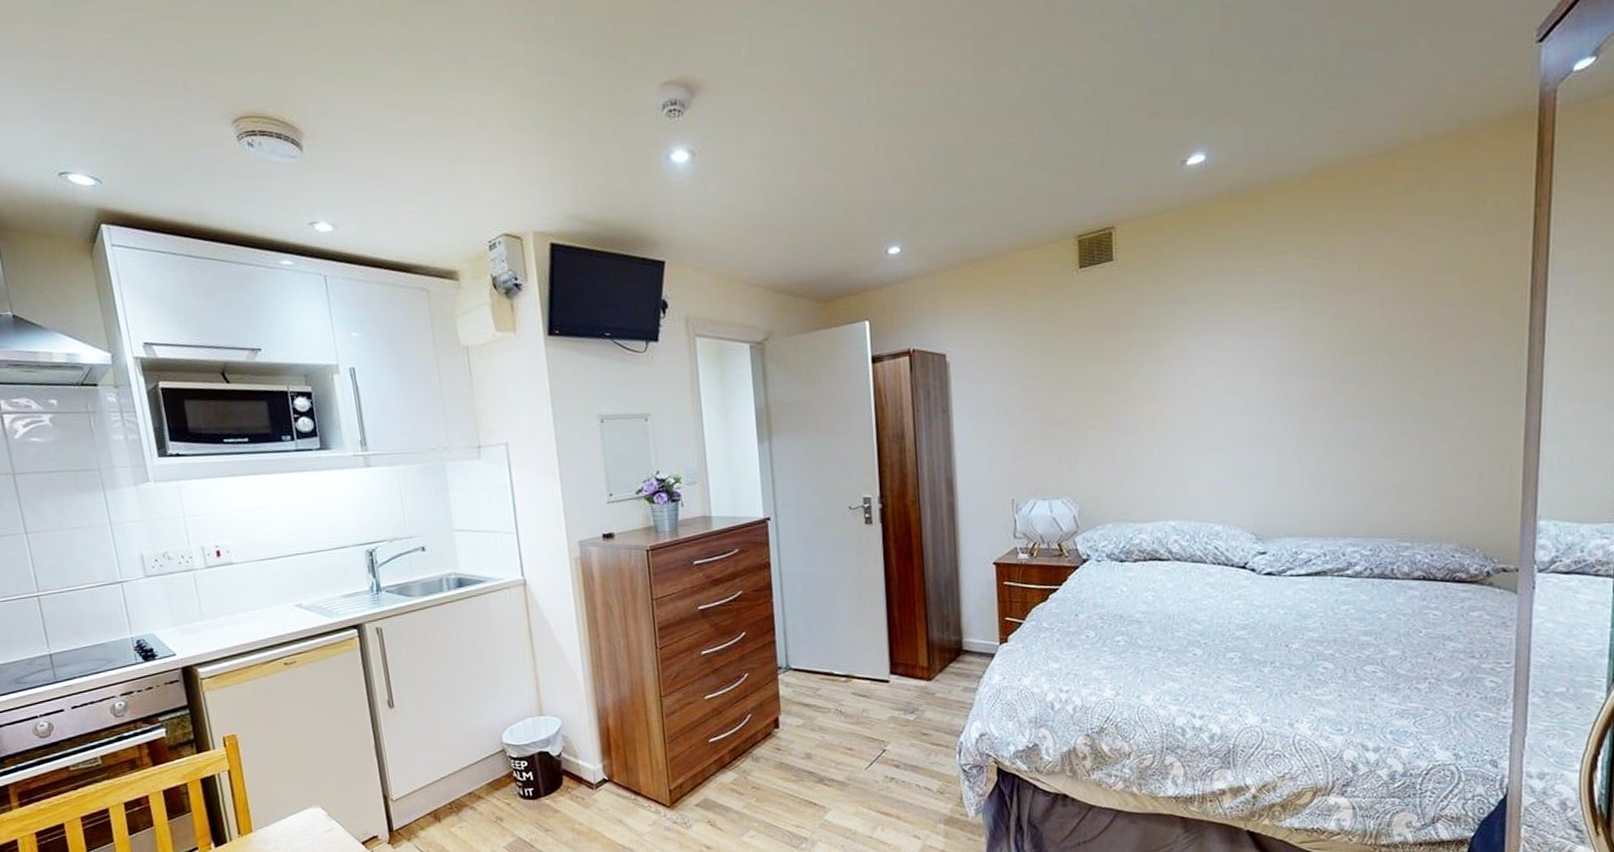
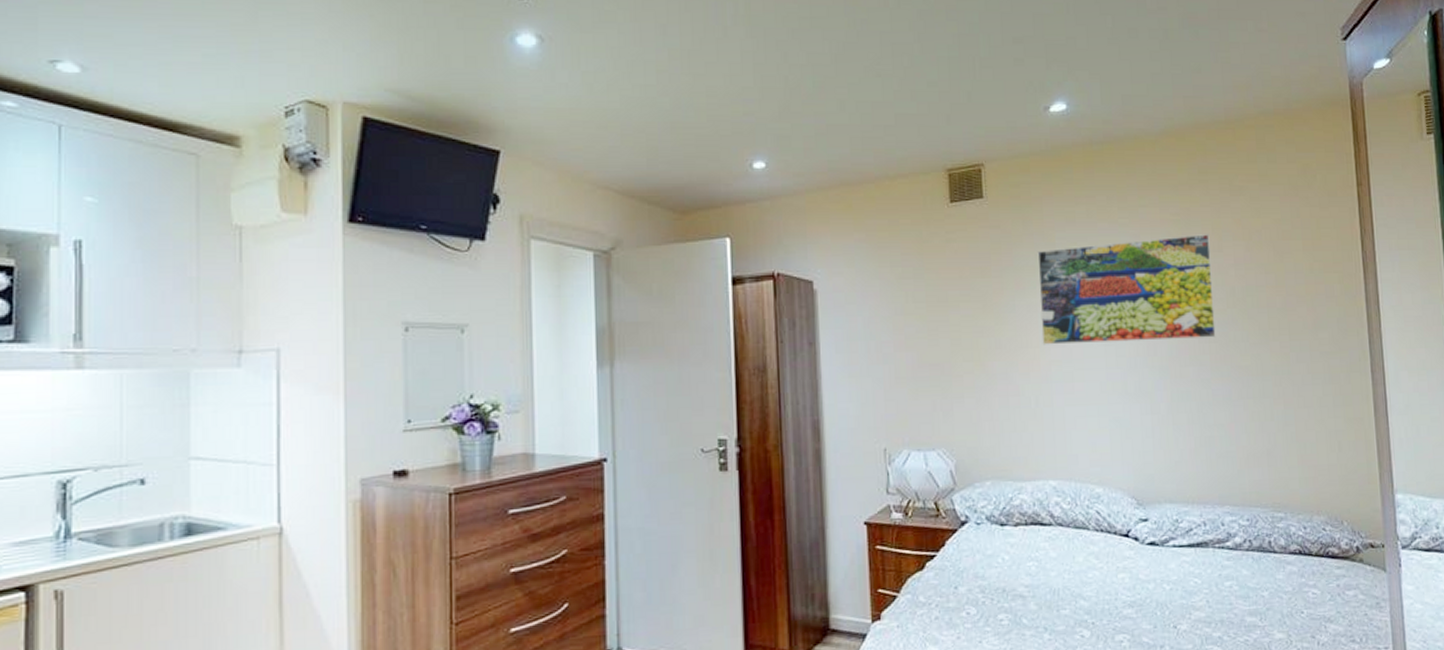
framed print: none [1167,275,1354,398] -> present [1037,234,1216,345]

